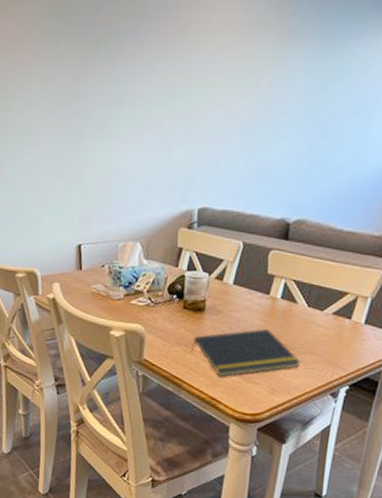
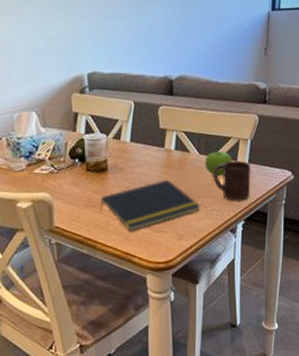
fruit: none [313,299,346,333] -> present [205,146,232,176]
cup: none [319,319,367,365] -> present [213,161,251,202]

